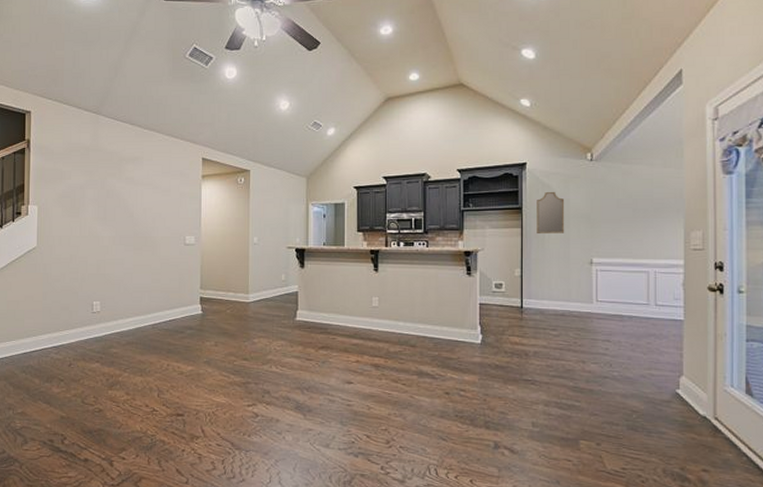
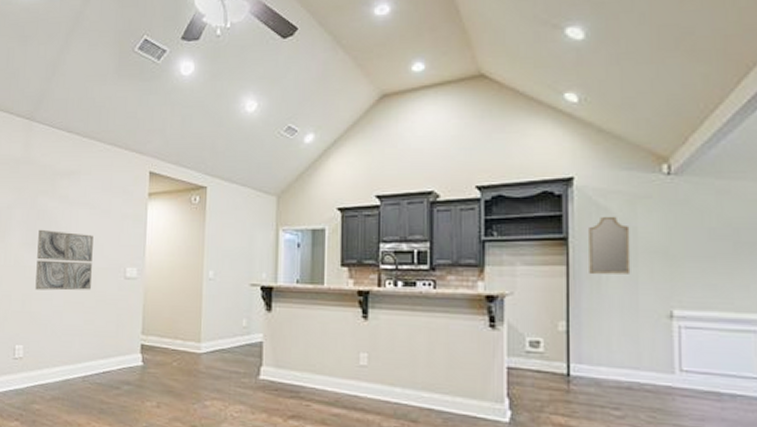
wall art: none [108,206,157,256] -> present [35,229,93,291]

